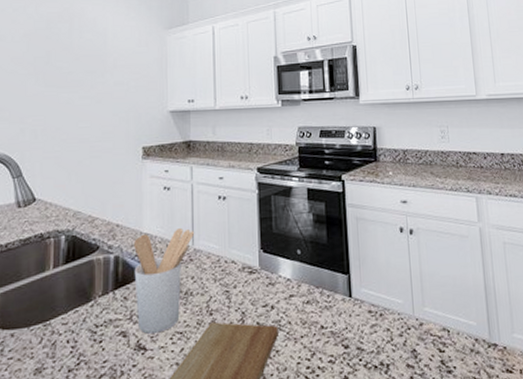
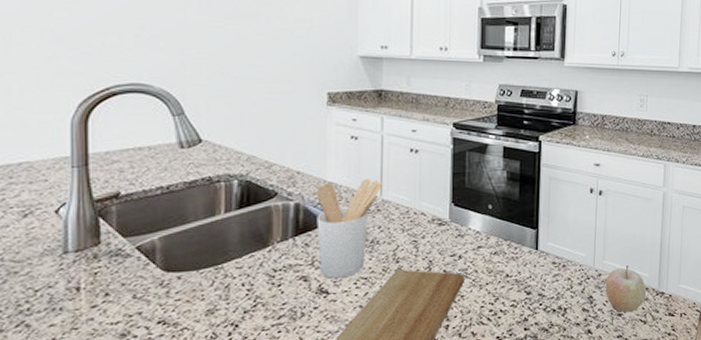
fruit: none [428,313,476,370] -> present [605,266,646,313]

